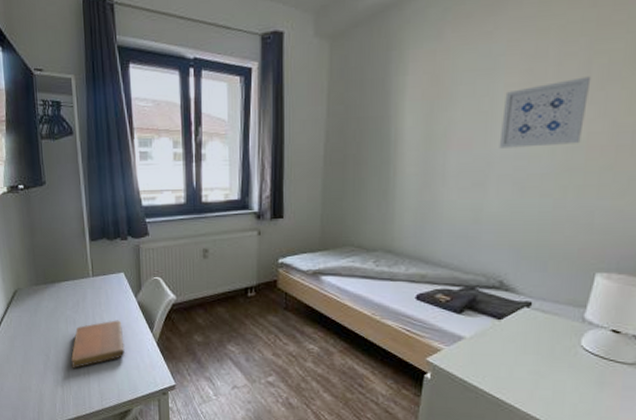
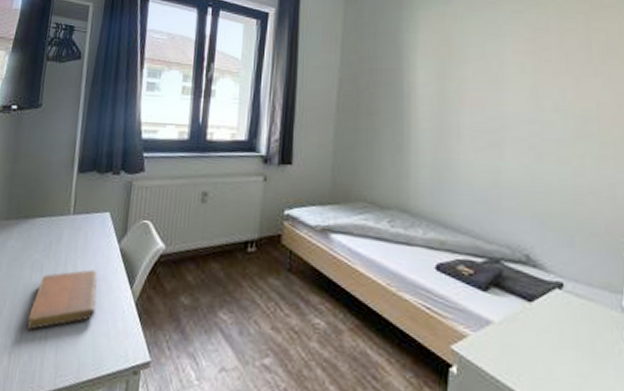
wall art: present [499,76,591,148] -> none [511,50,593,113]

